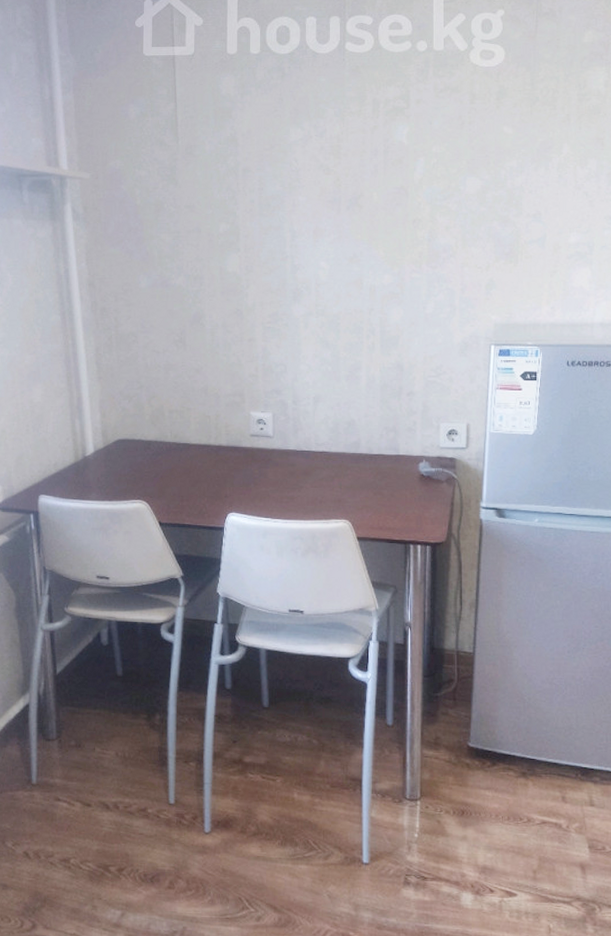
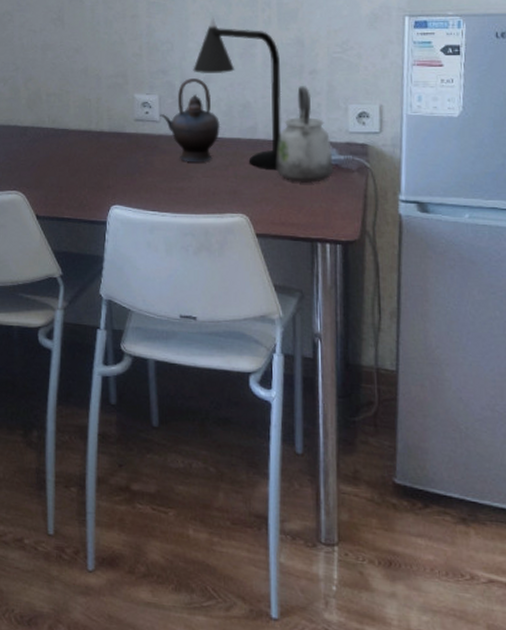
teapot: none [273,398,328,474] -> present [160,78,221,163]
desk lamp: none [304,341,383,480] -> present [193,16,282,169]
kettle: none [376,406,426,492] -> present [276,86,334,183]

